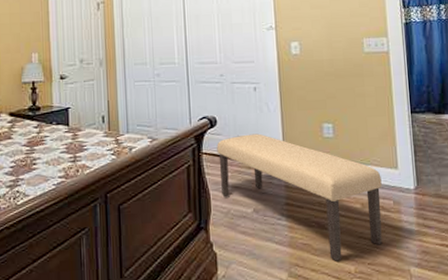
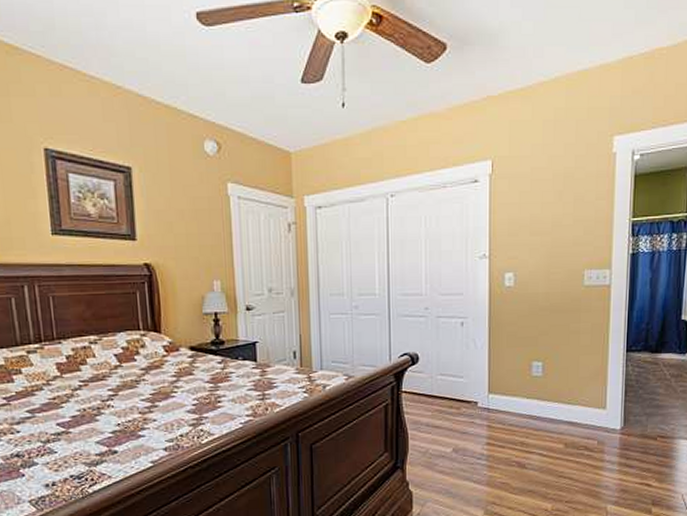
bench: present [217,133,382,261] -> none [418,371,588,499]

